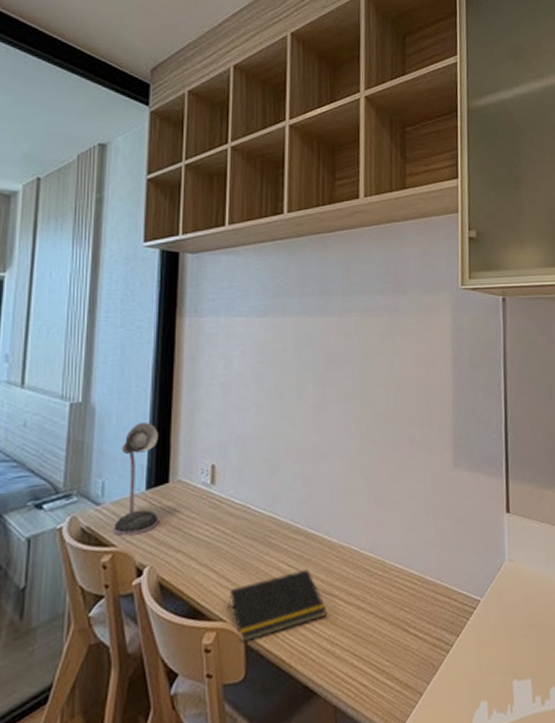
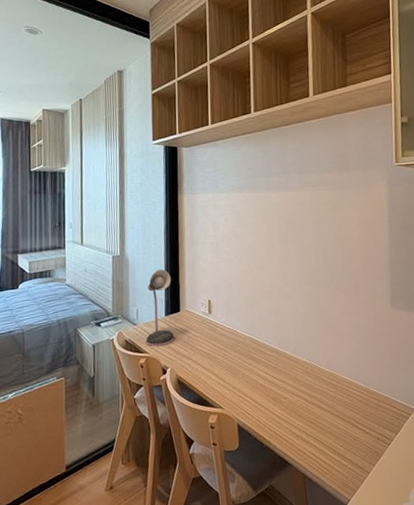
notepad: present [229,569,326,643] -> none [225,377,295,424]

